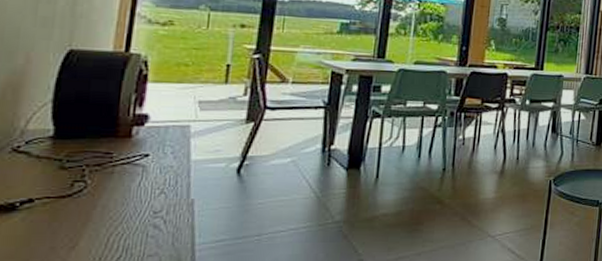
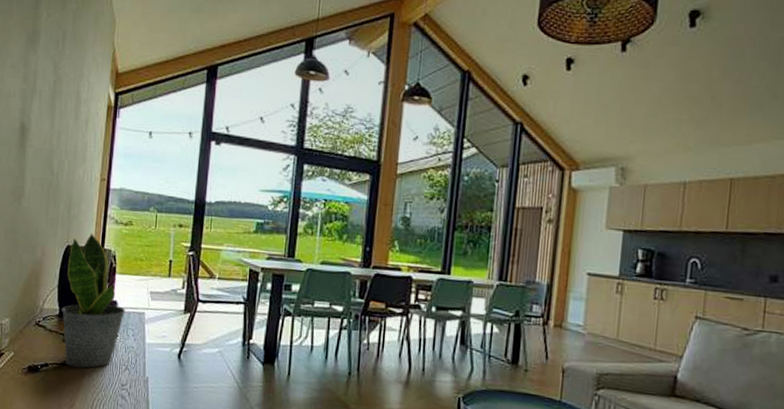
potted plant: none [57,34,162,198] -> present [61,233,126,368]

